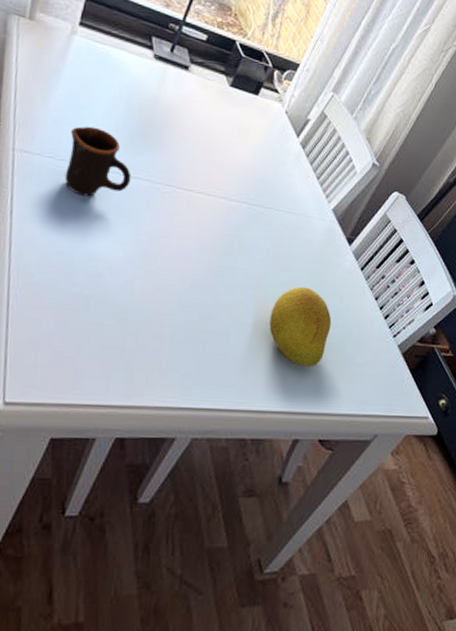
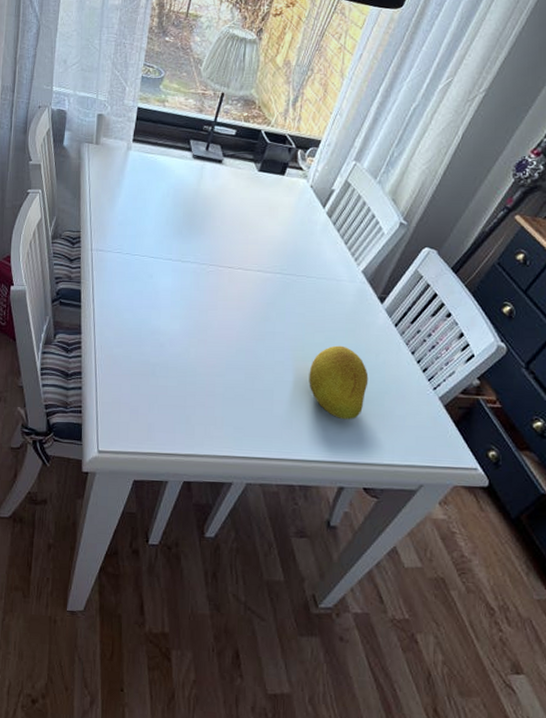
mug: present [64,126,131,197] -> none [130,223,181,281]

